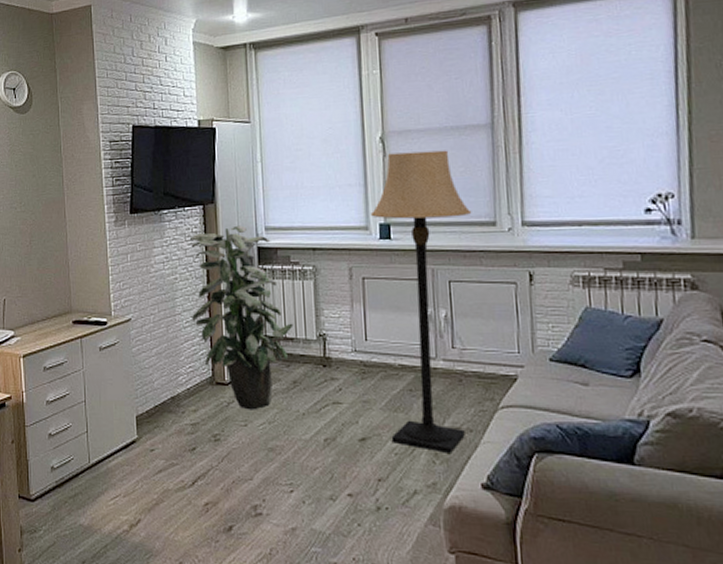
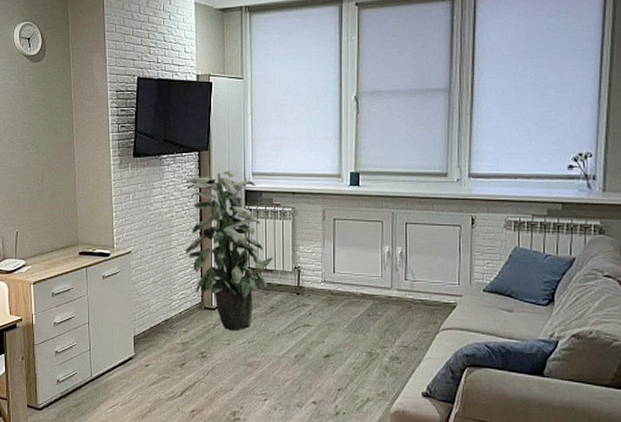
lamp: present [370,150,472,453] -> none [343,110,428,367]

